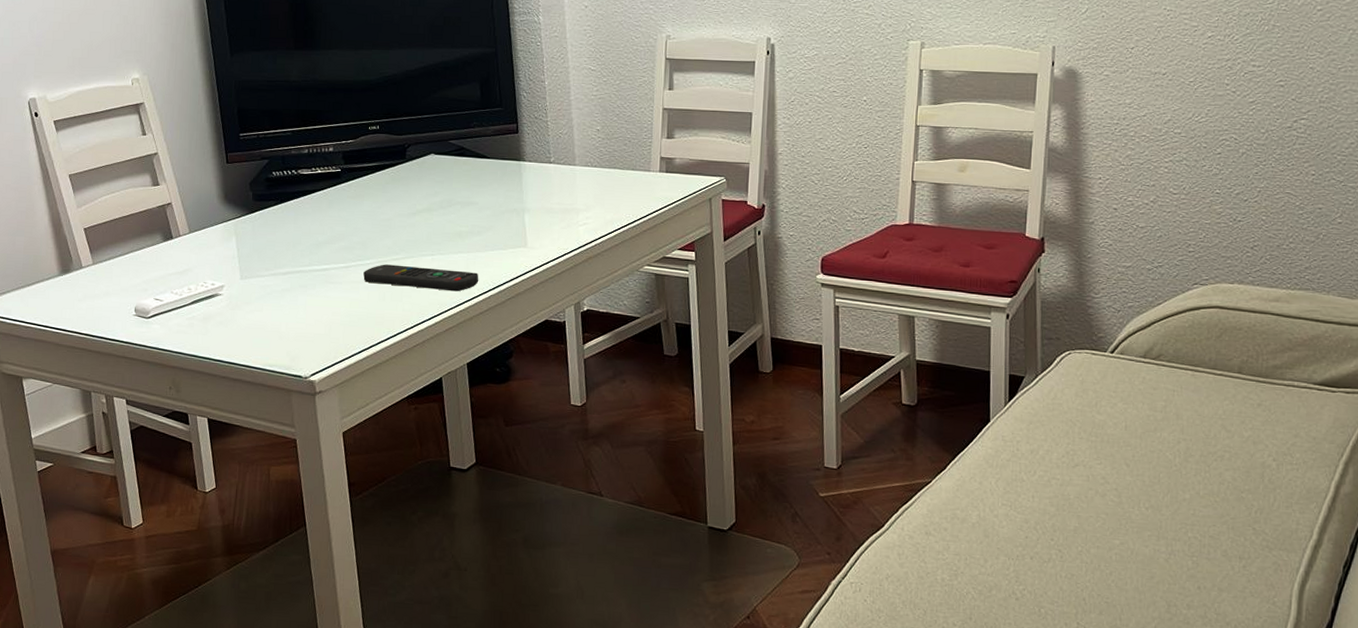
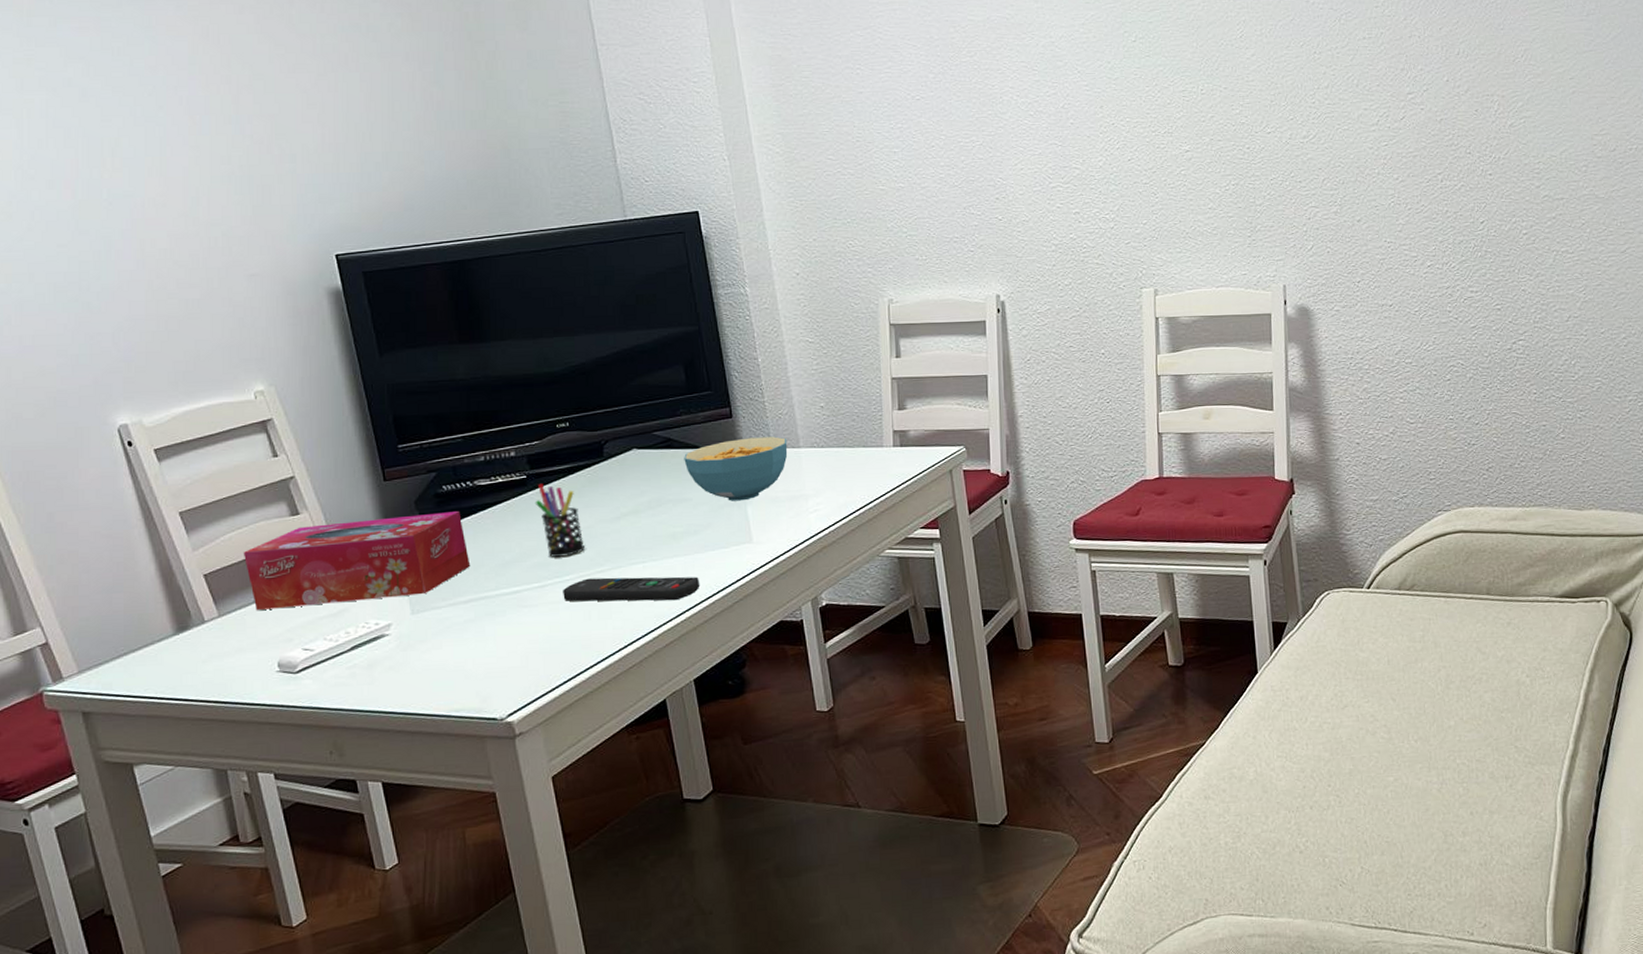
tissue box: none [114,194,290,264] -> present [243,511,471,611]
pen holder: none [346,177,385,243] -> present [535,483,586,557]
cereal bowl: none [474,152,565,209] -> present [684,436,788,501]

